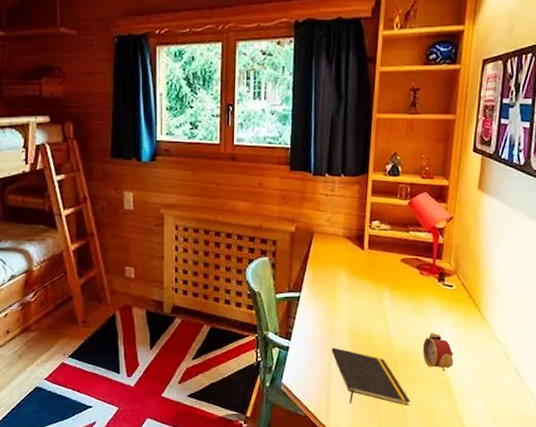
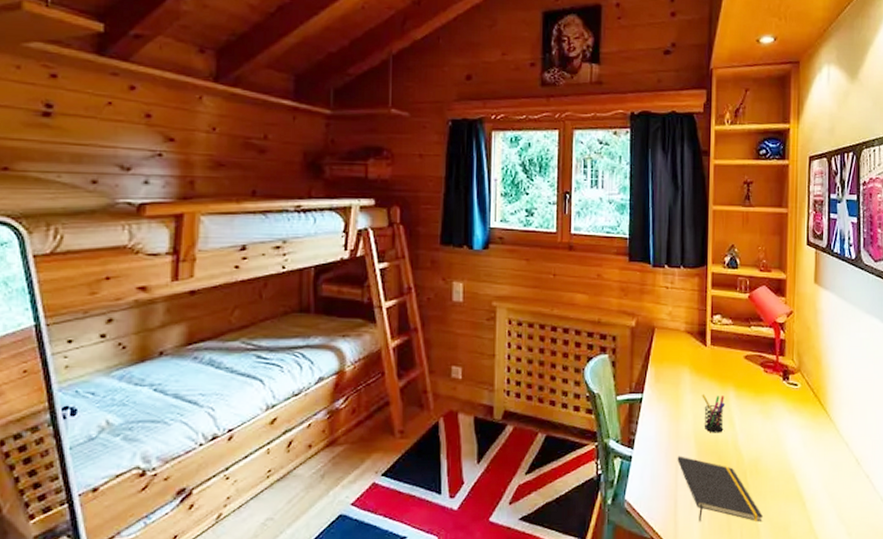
pen holder: none [357,293,380,328] -> present [702,393,726,433]
alarm clock: present [422,332,454,371] -> none [772,436,804,480]

